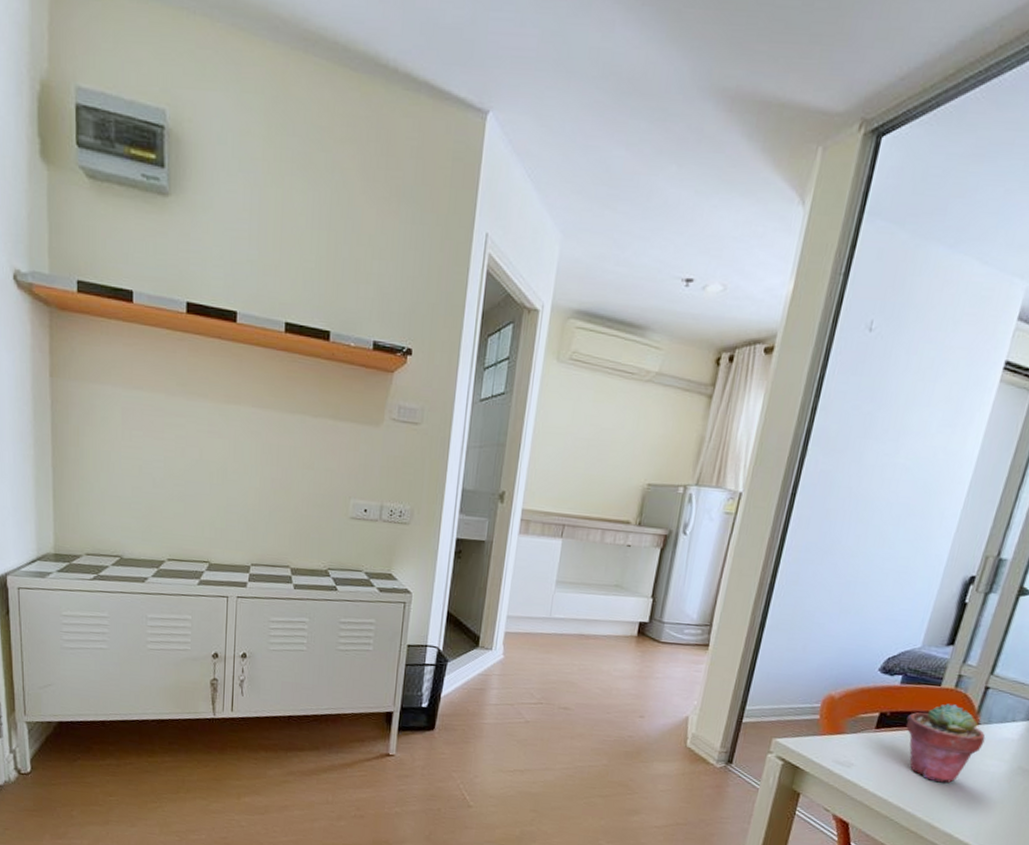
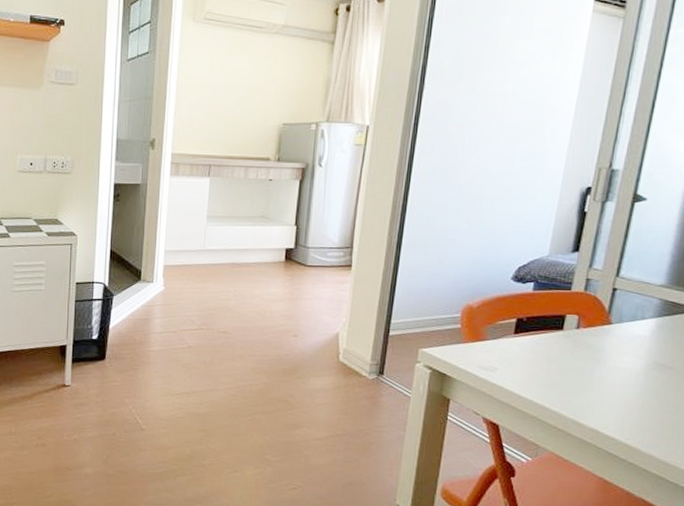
potted succulent: present [905,703,985,783] -> none [542,306,619,382]

